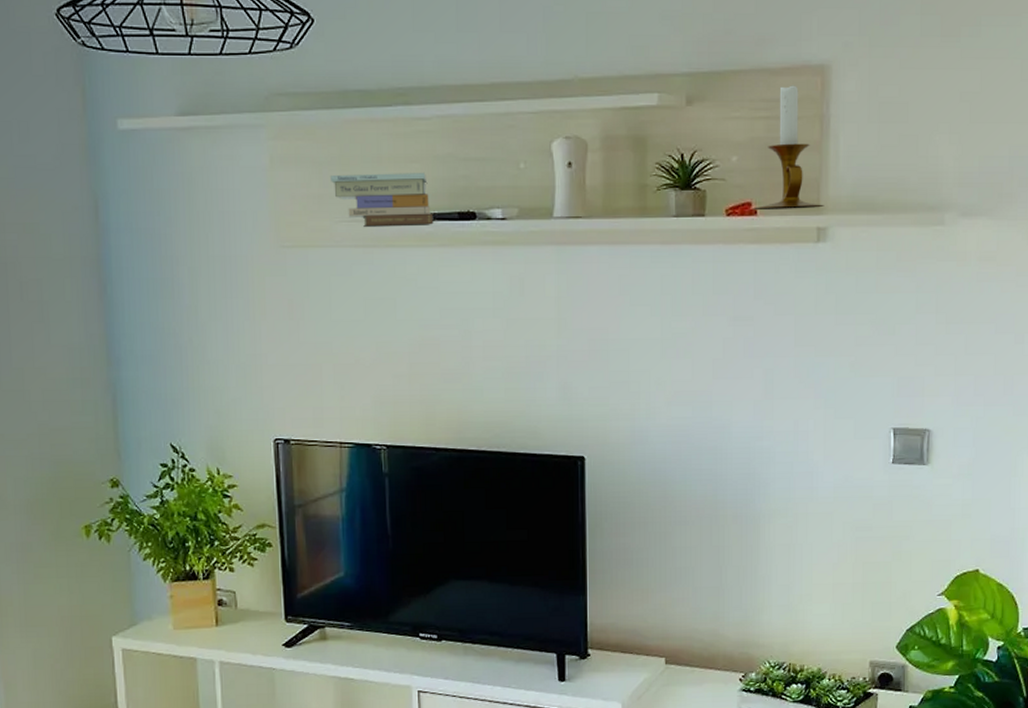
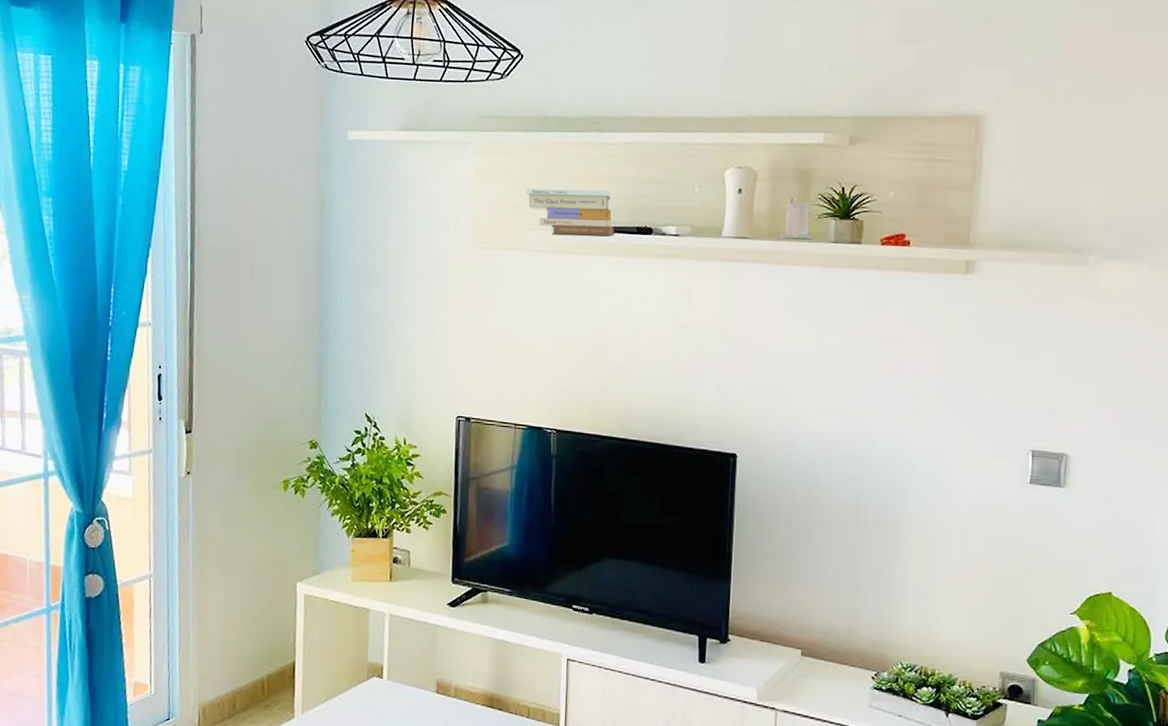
candle: none [616,169,653,216] -> present [779,198,813,240]
candlestick: present [753,85,825,211] -> none [906,132,974,243]

